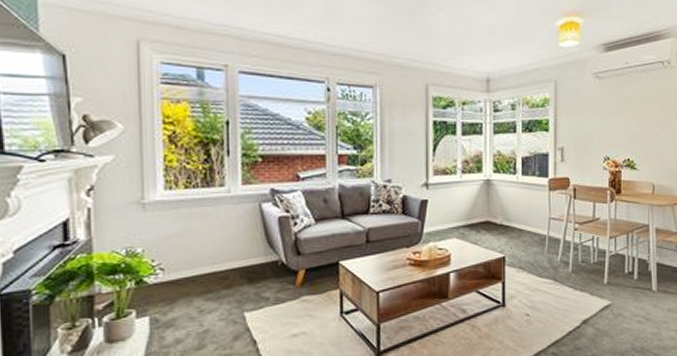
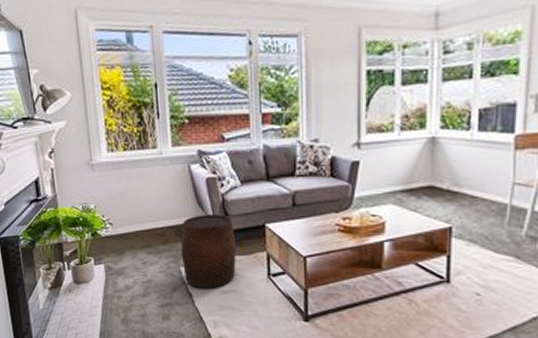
stool: none [246,254,309,334] -> present [180,215,237,288]

